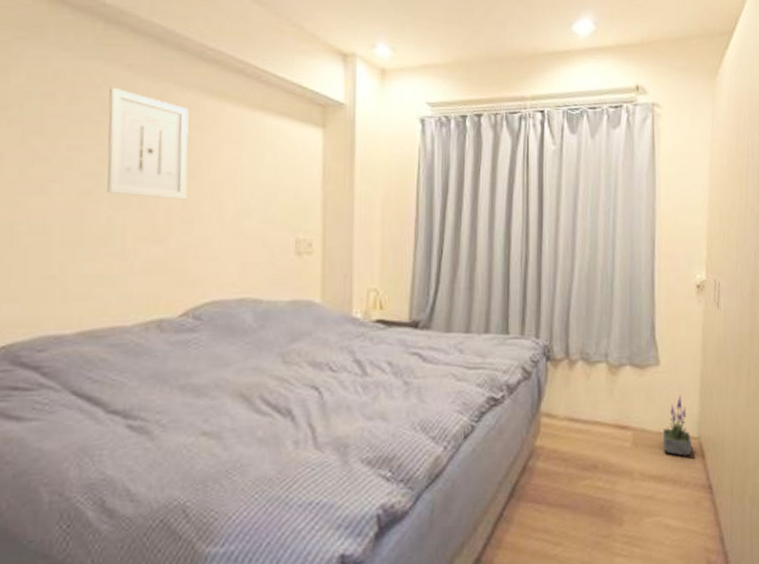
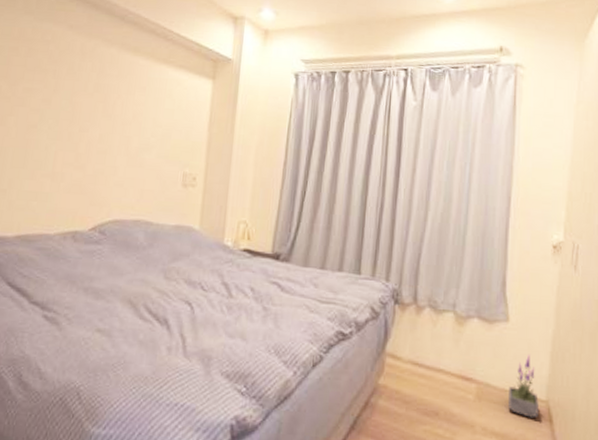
wall art: present [107,87,189,200] -> none [47,43,111,135]

